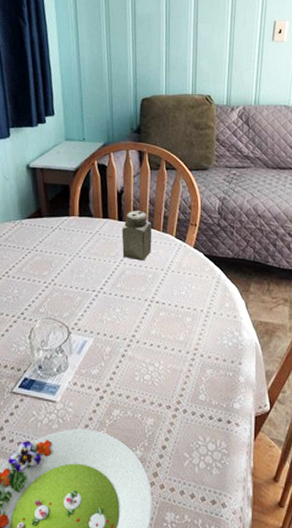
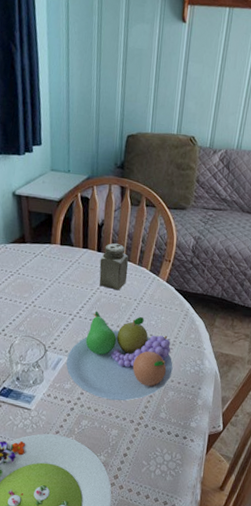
fruit bowl: none [91,284,209,385] -> present [65,311,173,401]

